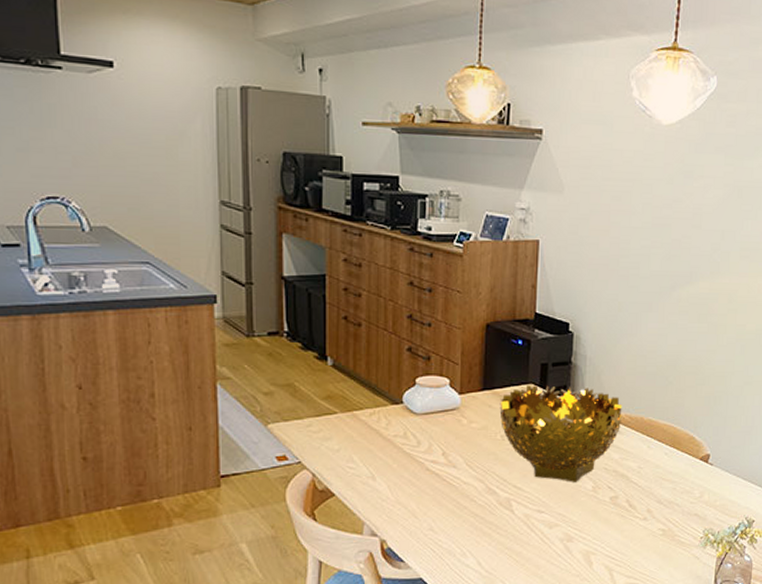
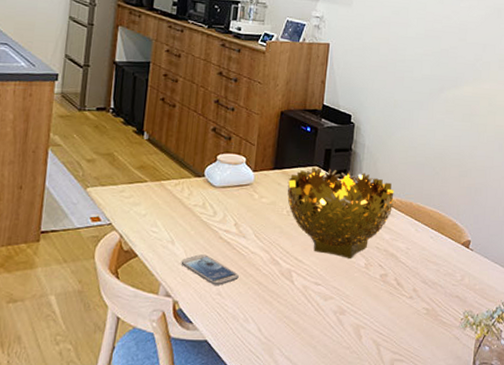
smartphone: none [385,489,452,520] -> present [181,254,239,285]

